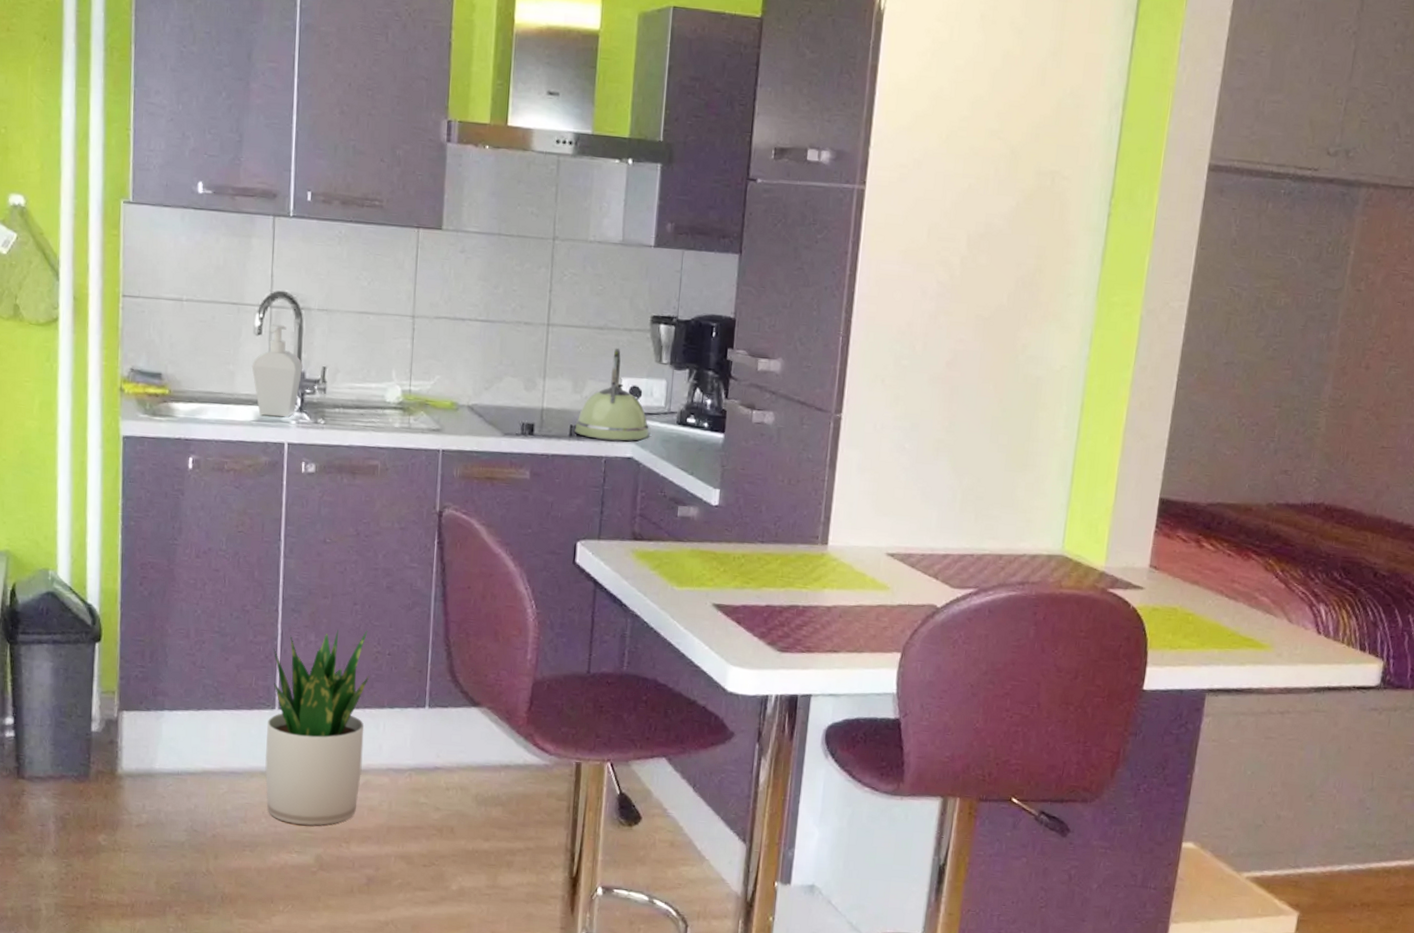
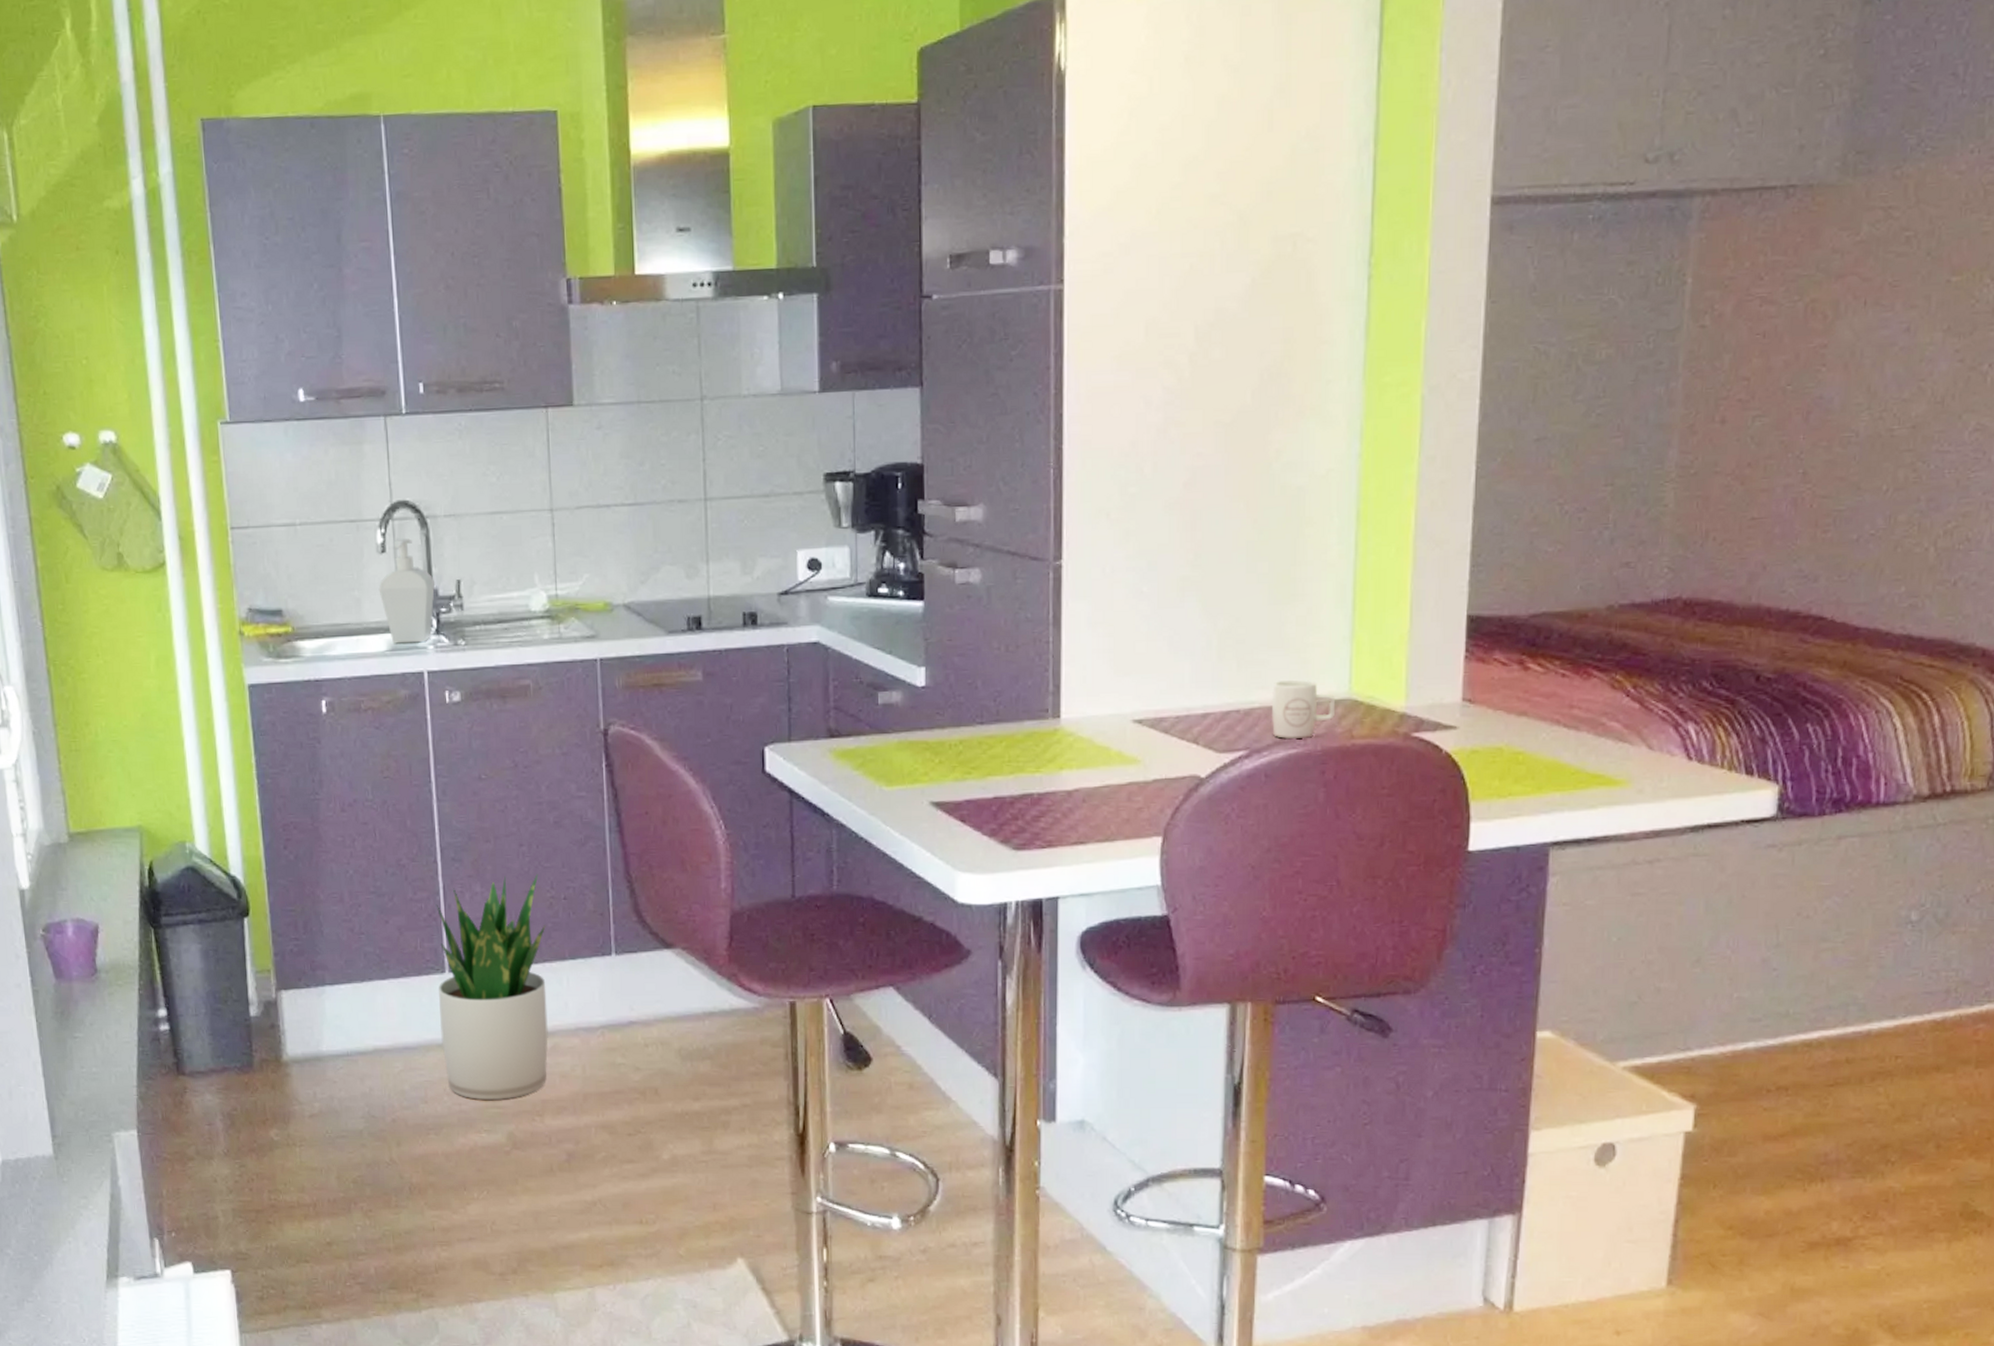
kettle: present [573,348,651,442] -> none [747,516,837,625]
mug: none [998,534,1051,584] -> present [1272,680,1336,740]

